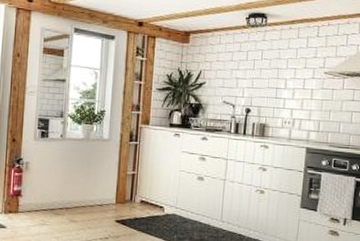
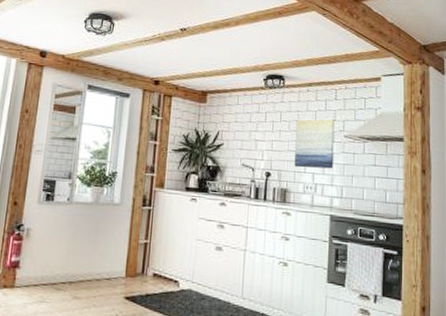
wall art: none [274,56,316,105] -> present [294,119,335,169]

